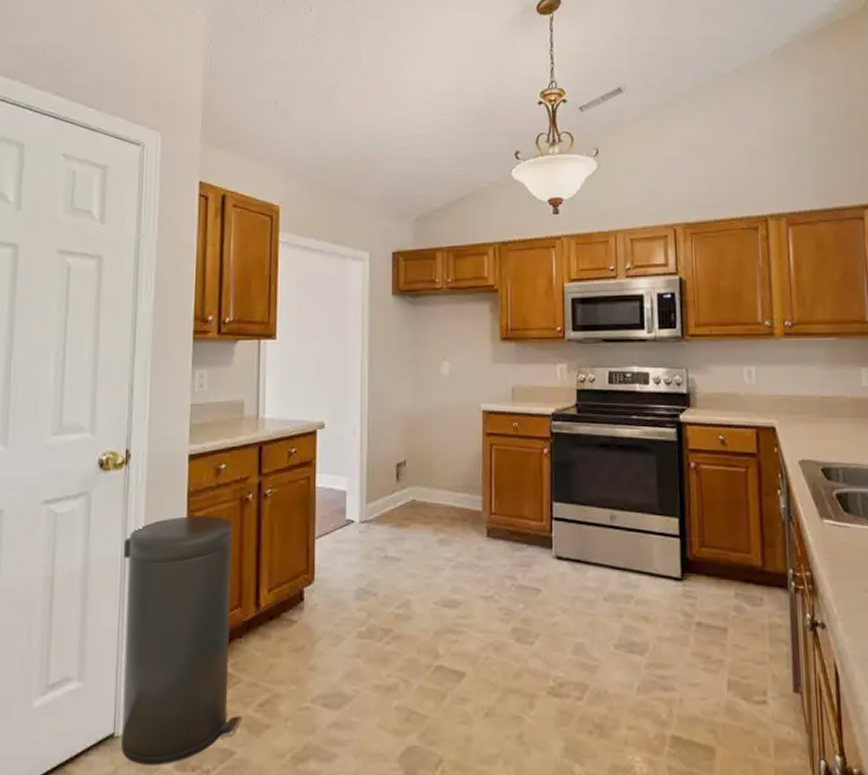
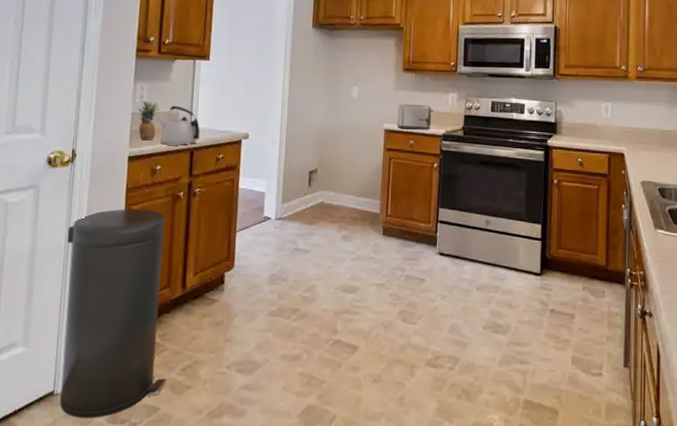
fruit: none [197,389,221,436] -> present [138,100,159,141]
kettle: none [220,393,269,441] -> present [157,105,200,146]
toaster: none [497,379,540,409] -> present [397,104,434,130]

